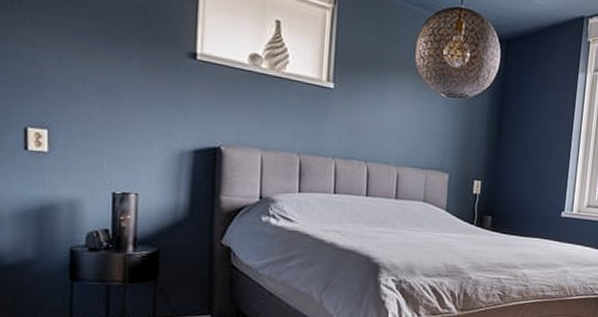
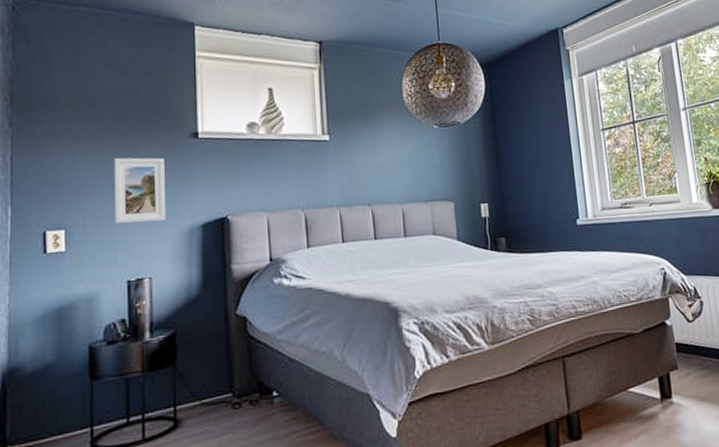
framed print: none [102,63,158,140] -> present [114,157,167,224]

